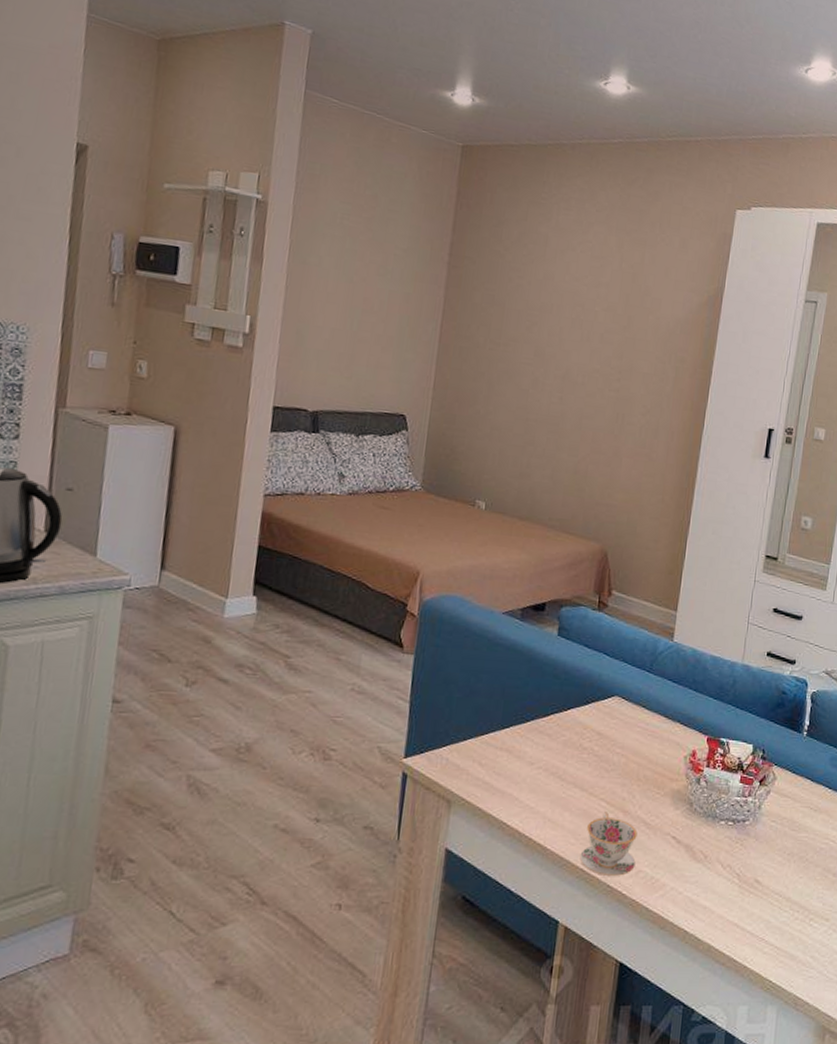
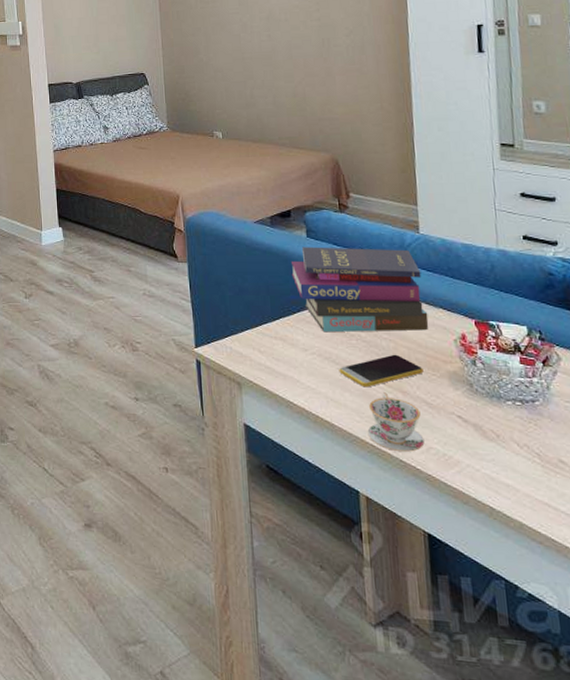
books: none [532,646,667,746] -> present [290,247,429,333]
smartphone: none [563,770,649,807] -> present [339,354,424,388]

